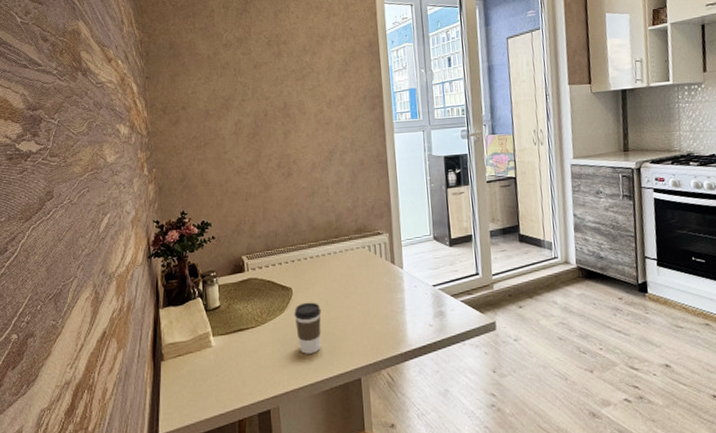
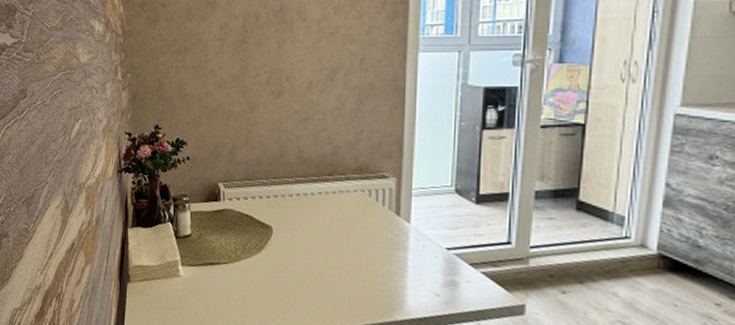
coffee cup: present [294,302,321,354] -> none [272,245,304,303]

